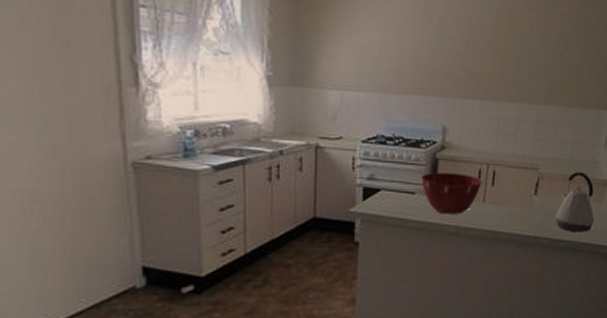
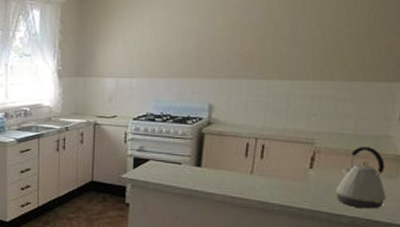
mixing bowl: present [421,173,483,214] -> none [187,146,250,184]

